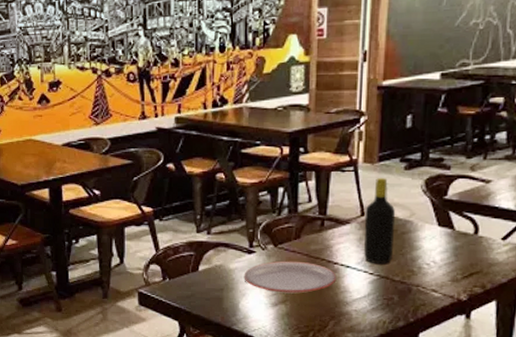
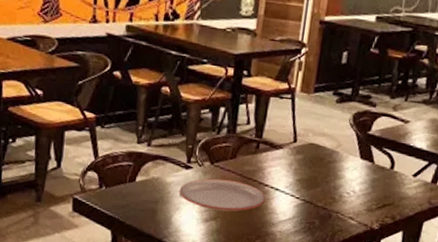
bottle: present [364,177,396,263] -> none [292,107,325,190]

